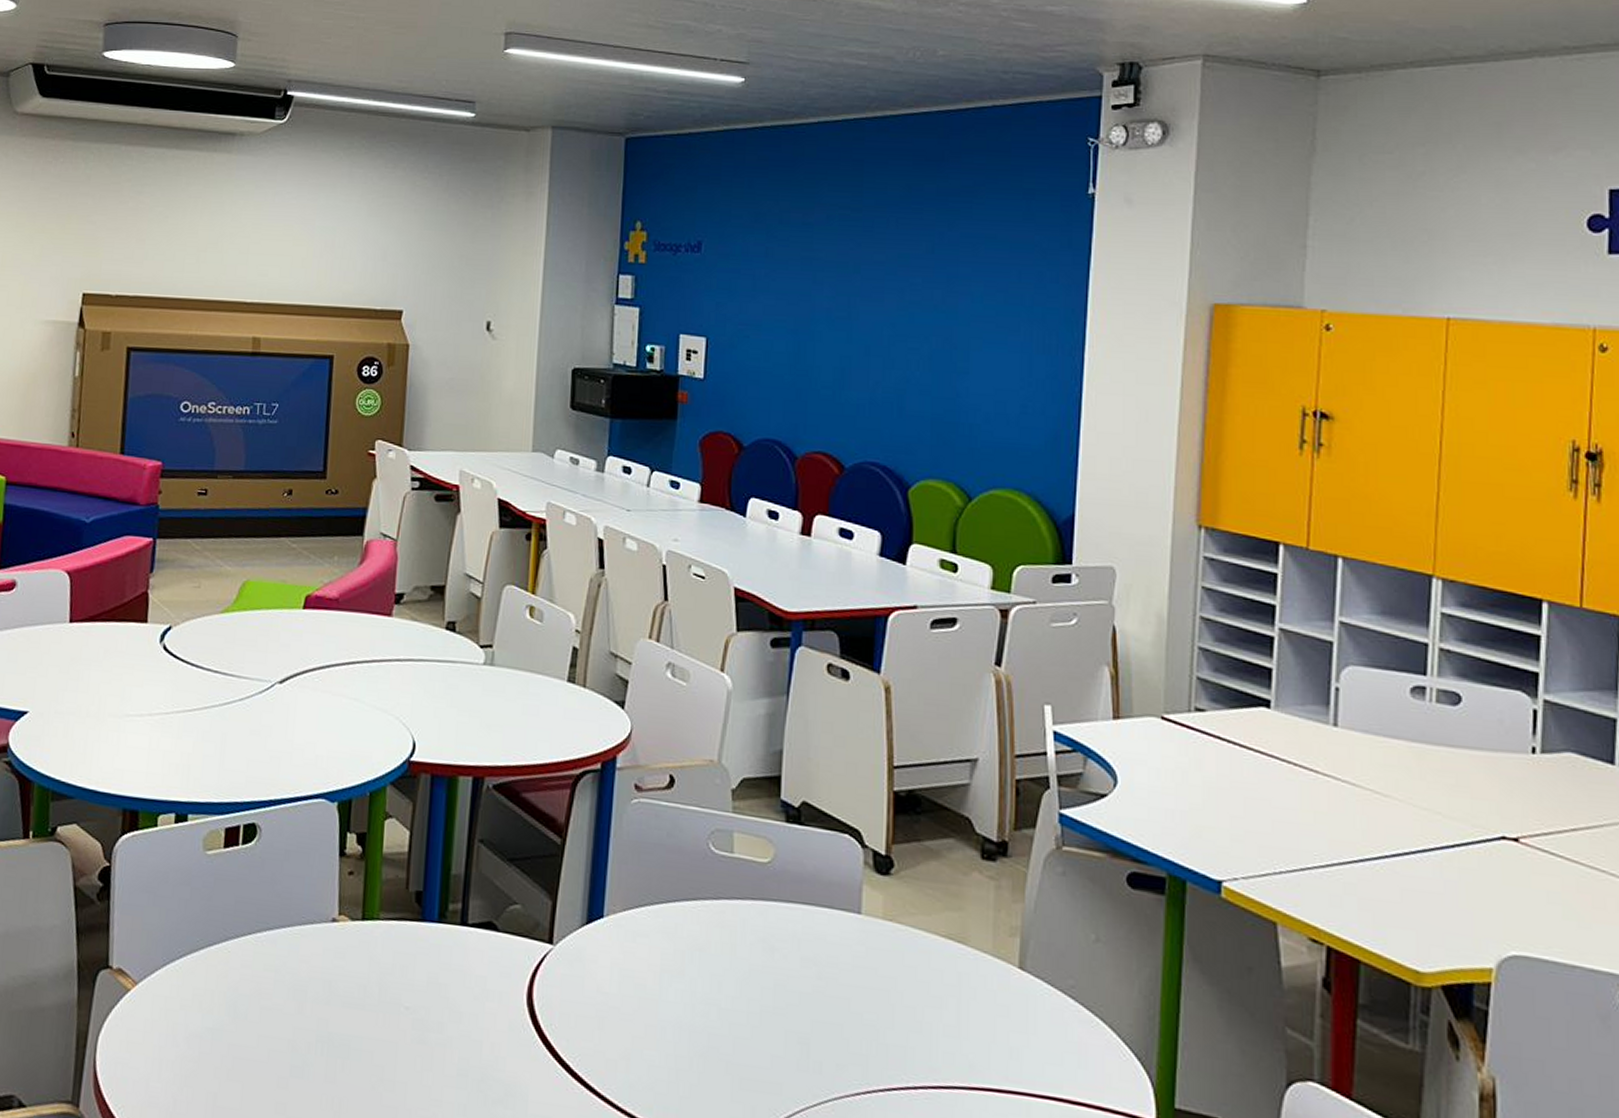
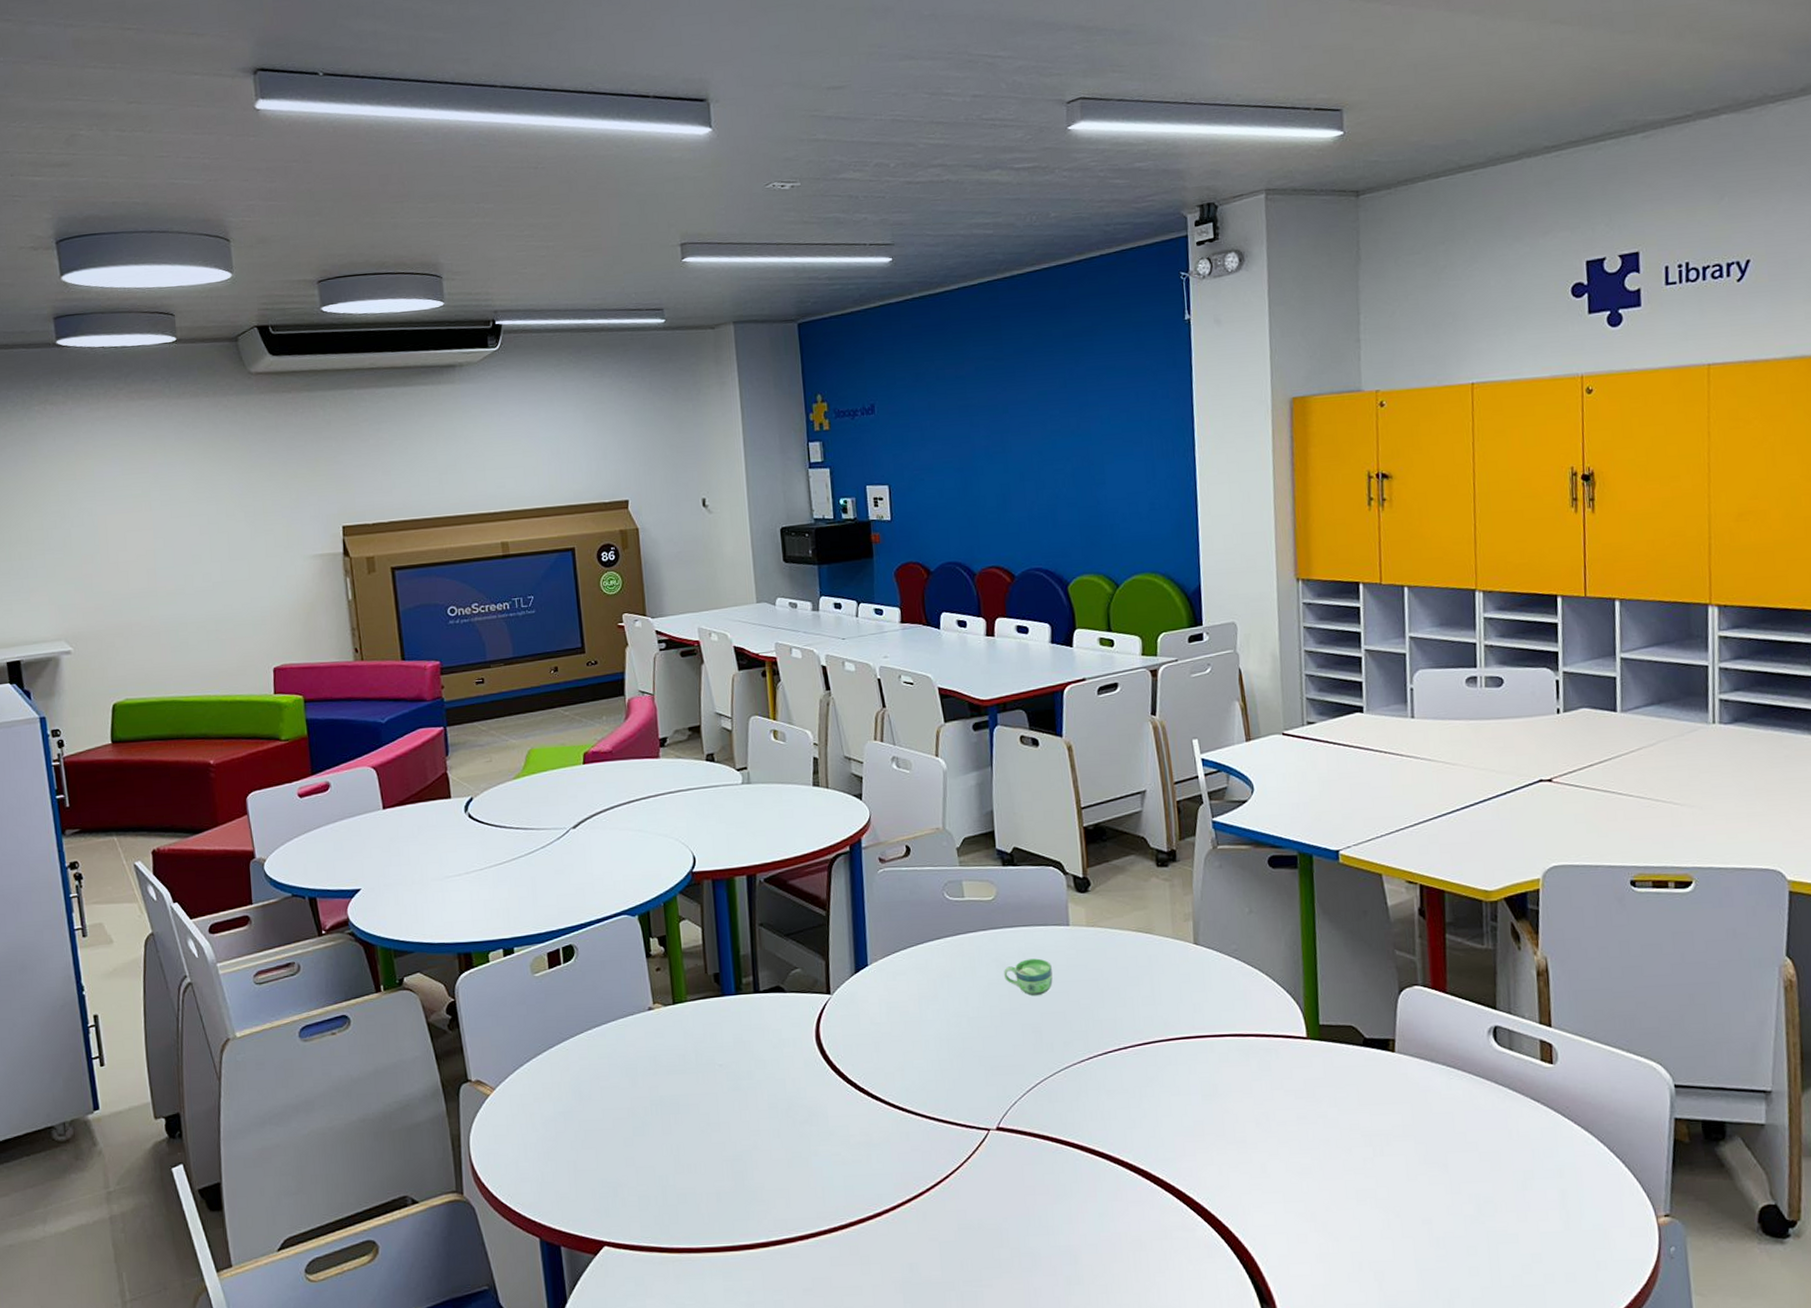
cup: none [770,947,832,998] -> present [1003,958,1053,996]

